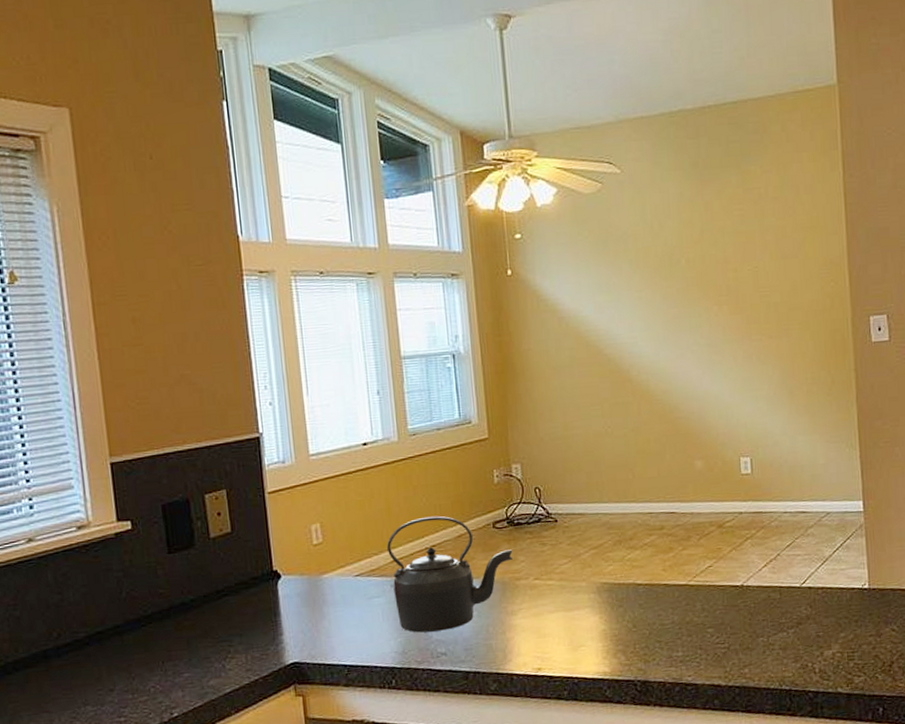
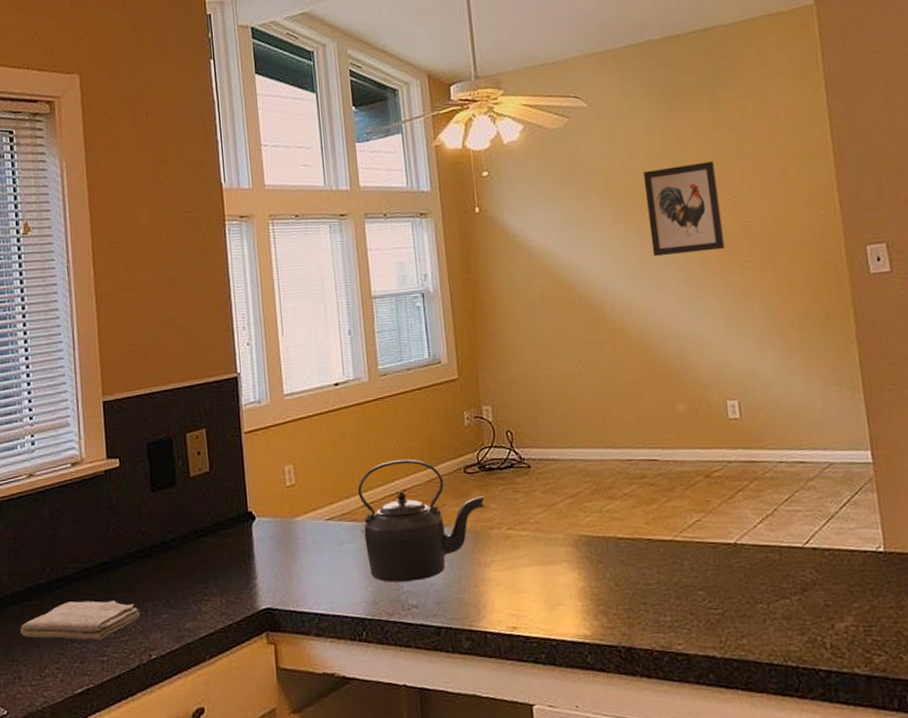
washcloth: none [25,663,159,703] -> present [20,600,140,640]
wall art: none [671,232,745,323] -> present [643,161,725,257]

